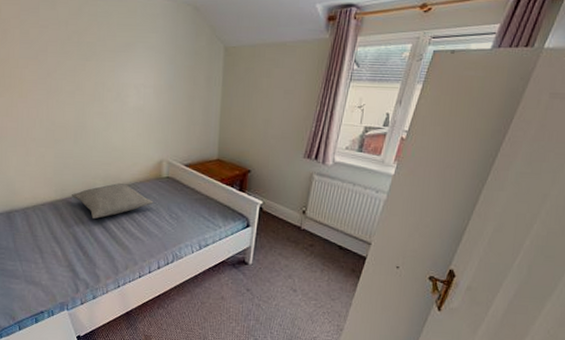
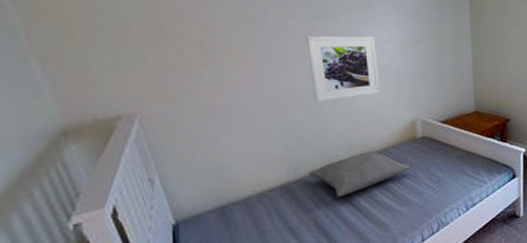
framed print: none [76,75,134,136] -> present [306,35,381,102]

